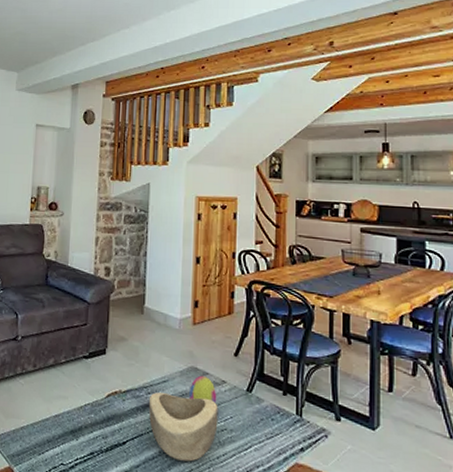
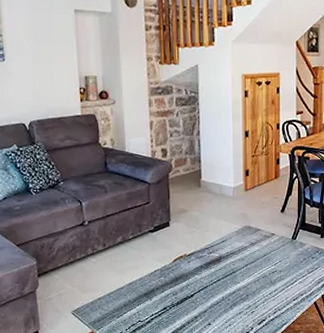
decorative bowl: present [148,392,218,462] -> none [210,249,269,301]
decorative egg: present [188,375,217,403] -> none [244,232,268,253]

